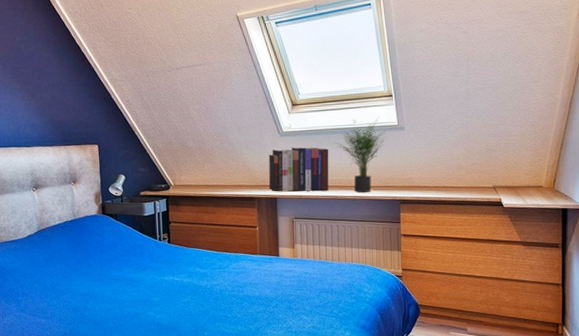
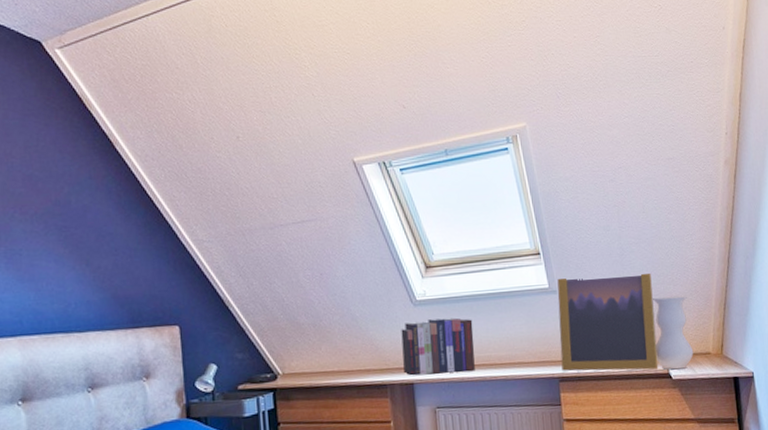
potted plant: present [336,117,385,192] -> none [480,279,536,371]
picture frame: none [403,115,493,199] -> present [557,274,659,372]
vase: none [491,136,527,199] -> present [653,296,694,370]

